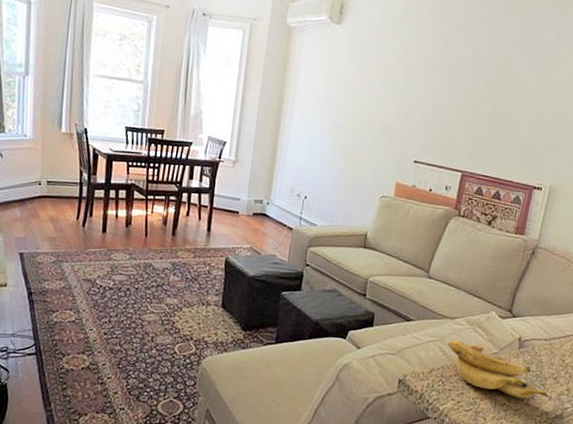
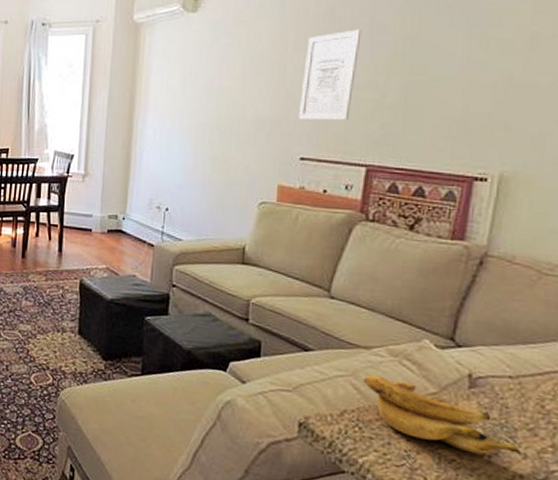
wall art: none [415,58,466,133] -> present [299,29,362,120]

